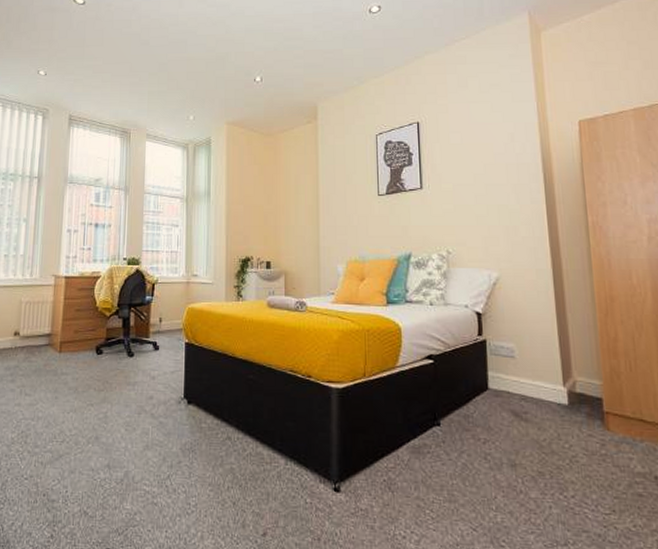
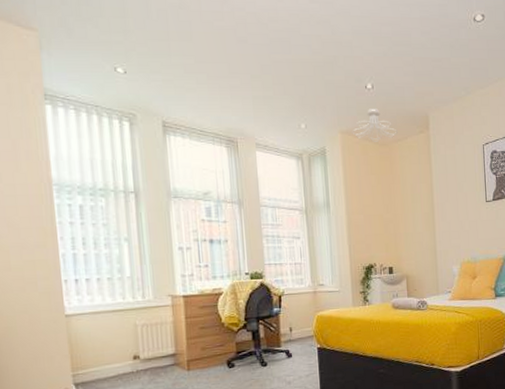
ceiling light fixture: none [238,100,284,132] -> present [352,108,398,142]

